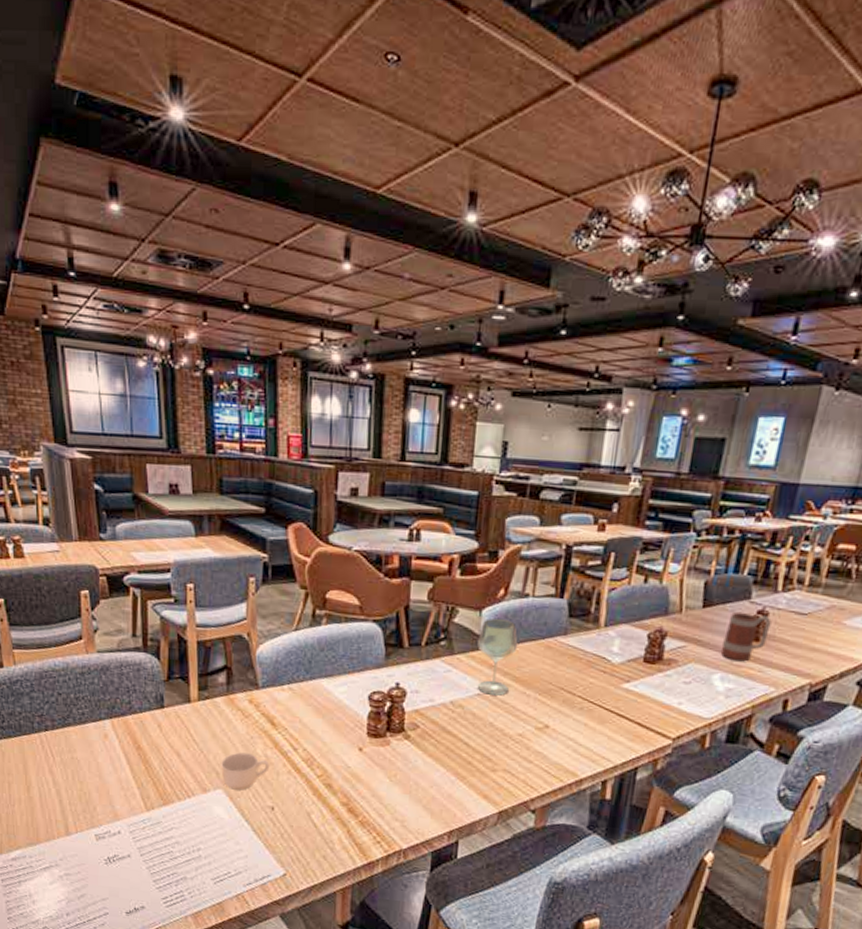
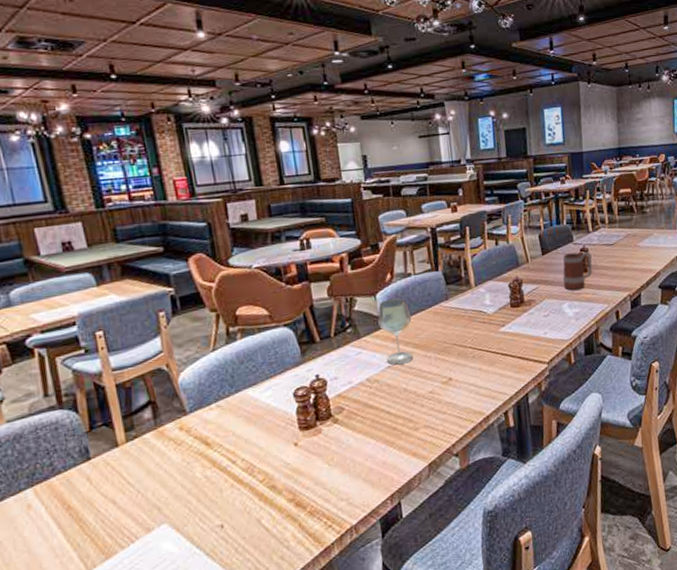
teacup: present [221,752,270,791] -> none [161,478,212,521]

